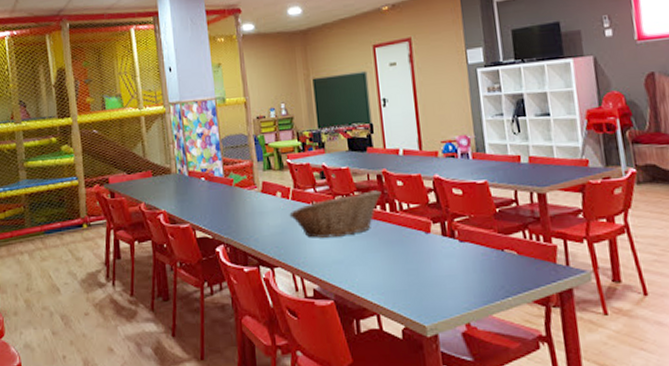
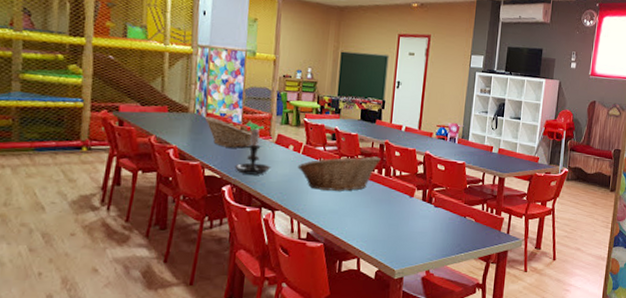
fruit basket: none [187,174,244,205] -> present [204,116,259,149]
candle holder: none [225,176,262,231] -> present [235,126,271,175]

